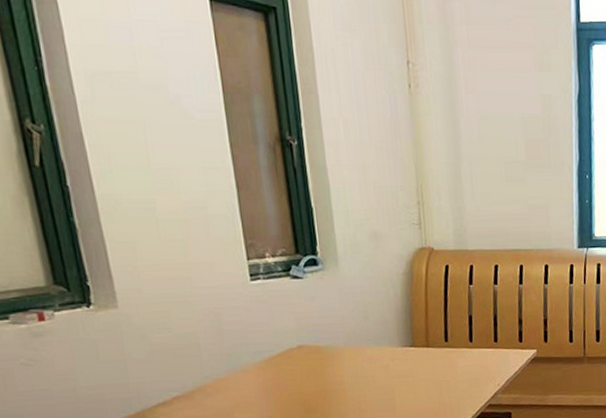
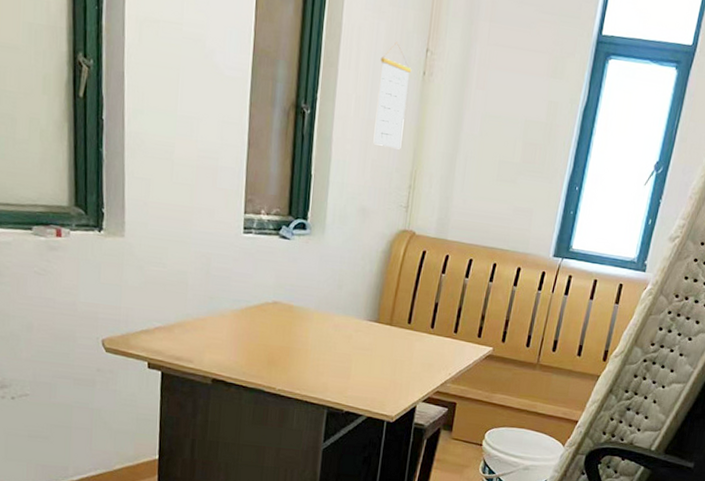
calendar: none [361,58,401,167] -> present [373,41,412,150]

